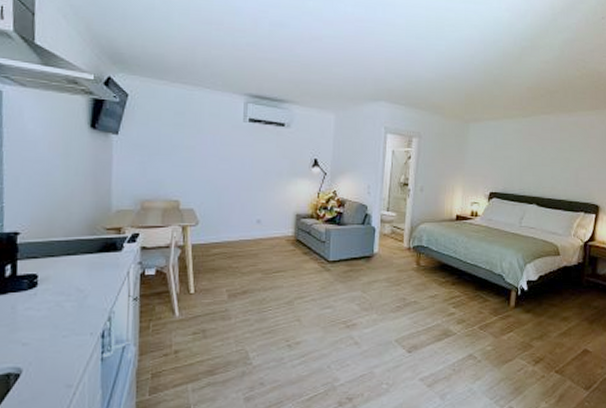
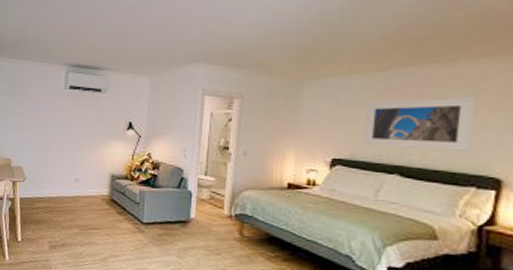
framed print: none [512,140,586,185] -> present [363,97,477,153]

